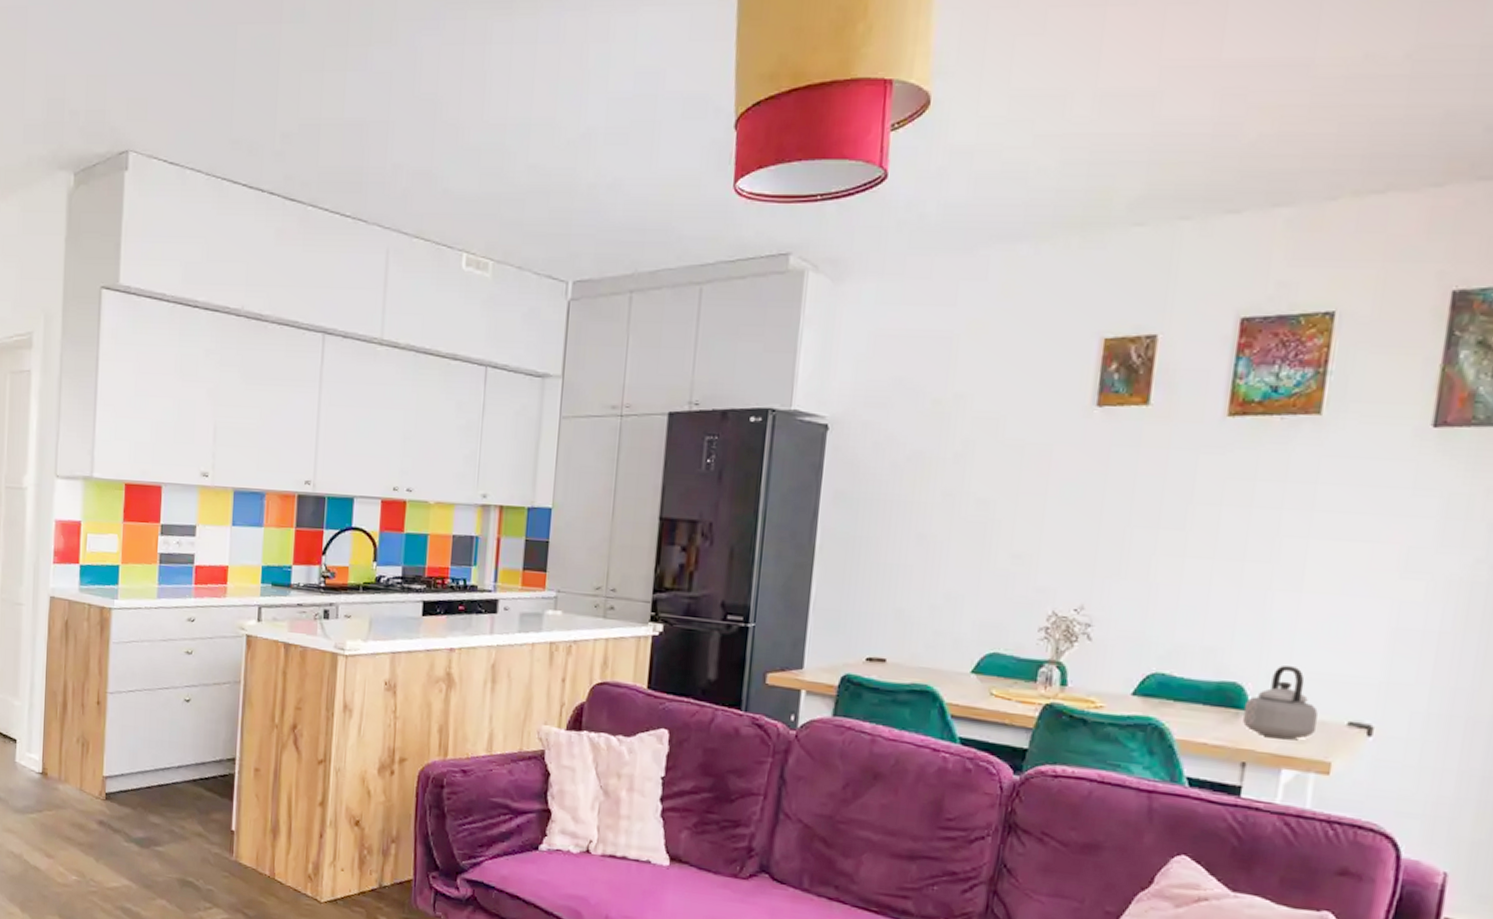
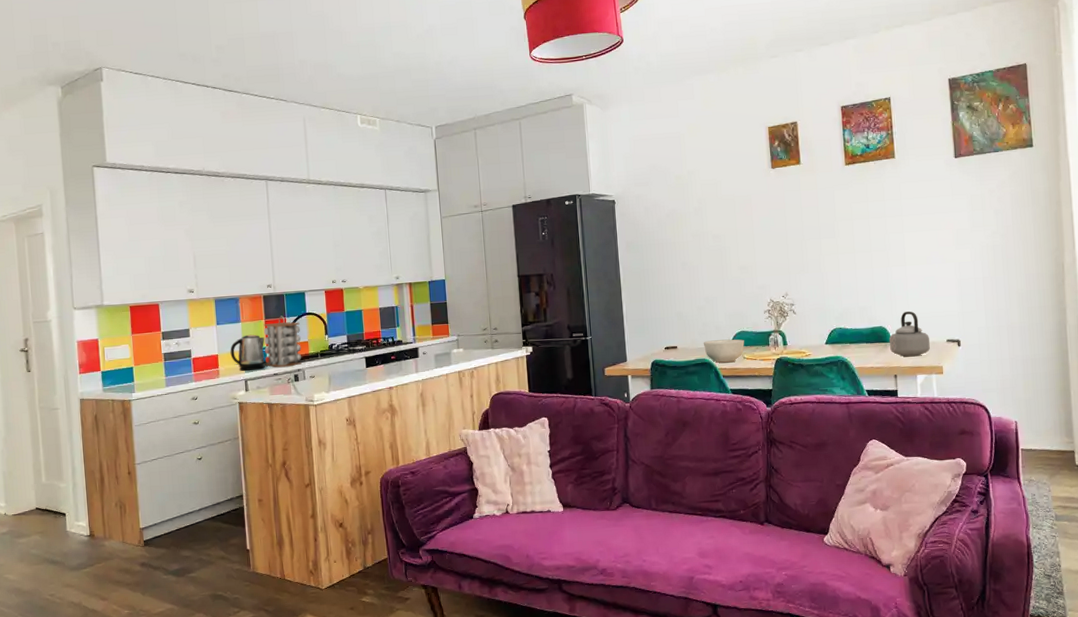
kettle: none [244,545,292,596] -> present [230,334,265,372]
spice rack: none [288,526,341,599] -> present [264,316,302,368]
bowl: none [928,658,996,698] -> present [703,339,744,363]

